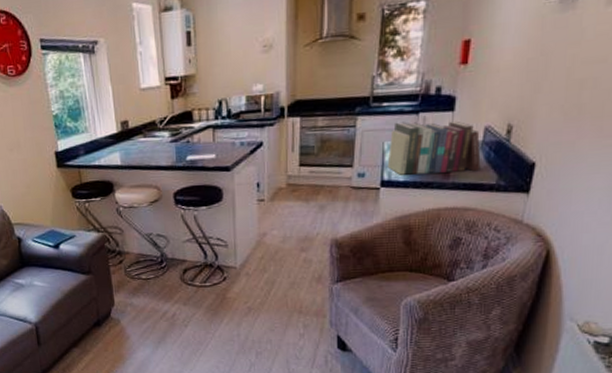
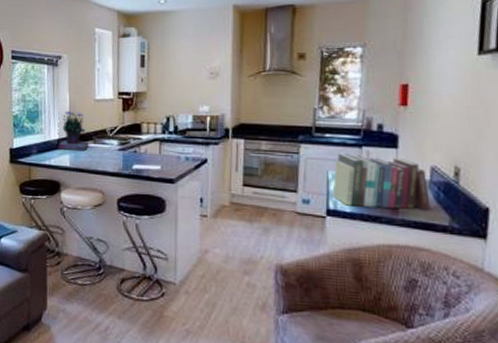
potted flower: none [105,104,139,148] -> present [57,111,89,151]

